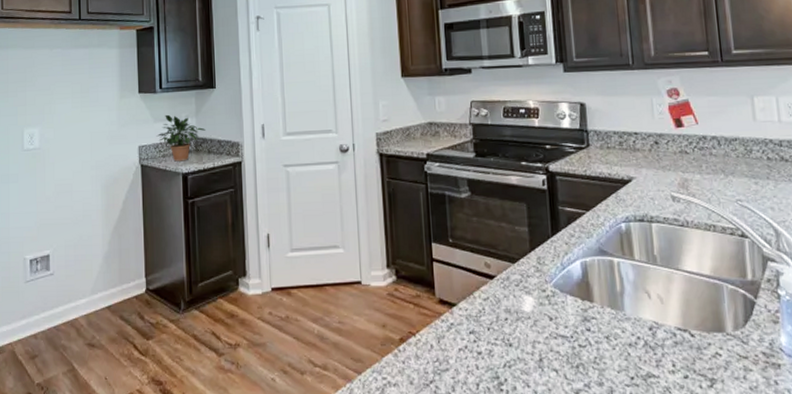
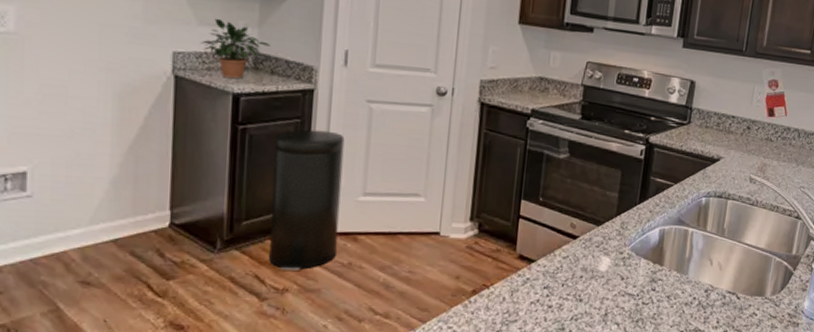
pedal bin: none [216,196,275,326] -> present [269,129,345,271]

